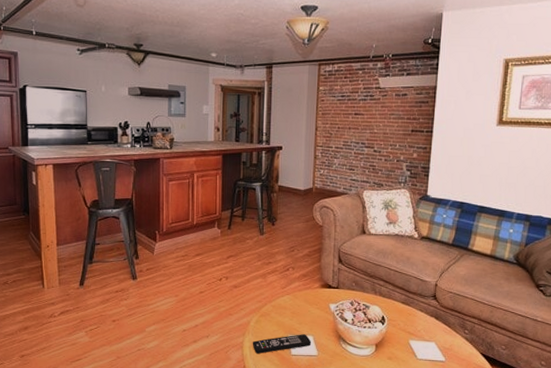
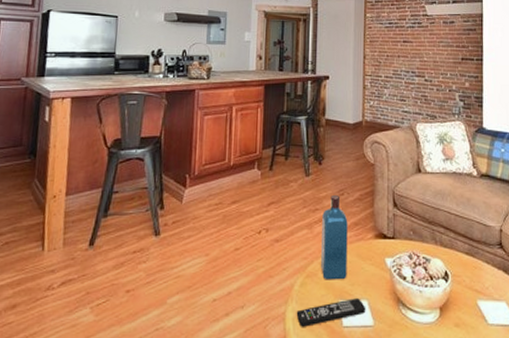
liquor: none [273,250,297,320] -> present [321,194,348,280]

